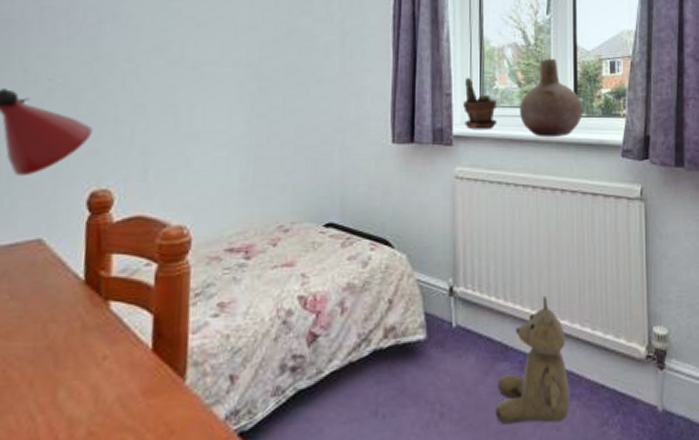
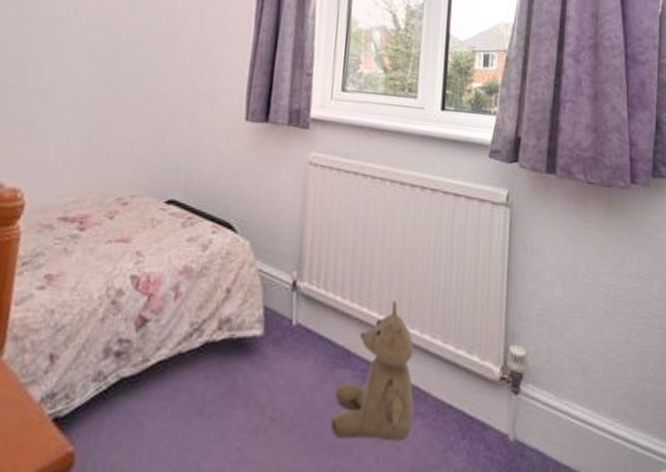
potted plant: present [463,77,498,131] -> none [324,58,360,116]
vase: present [519,58,583,138] -> none [382,45,451,131]

